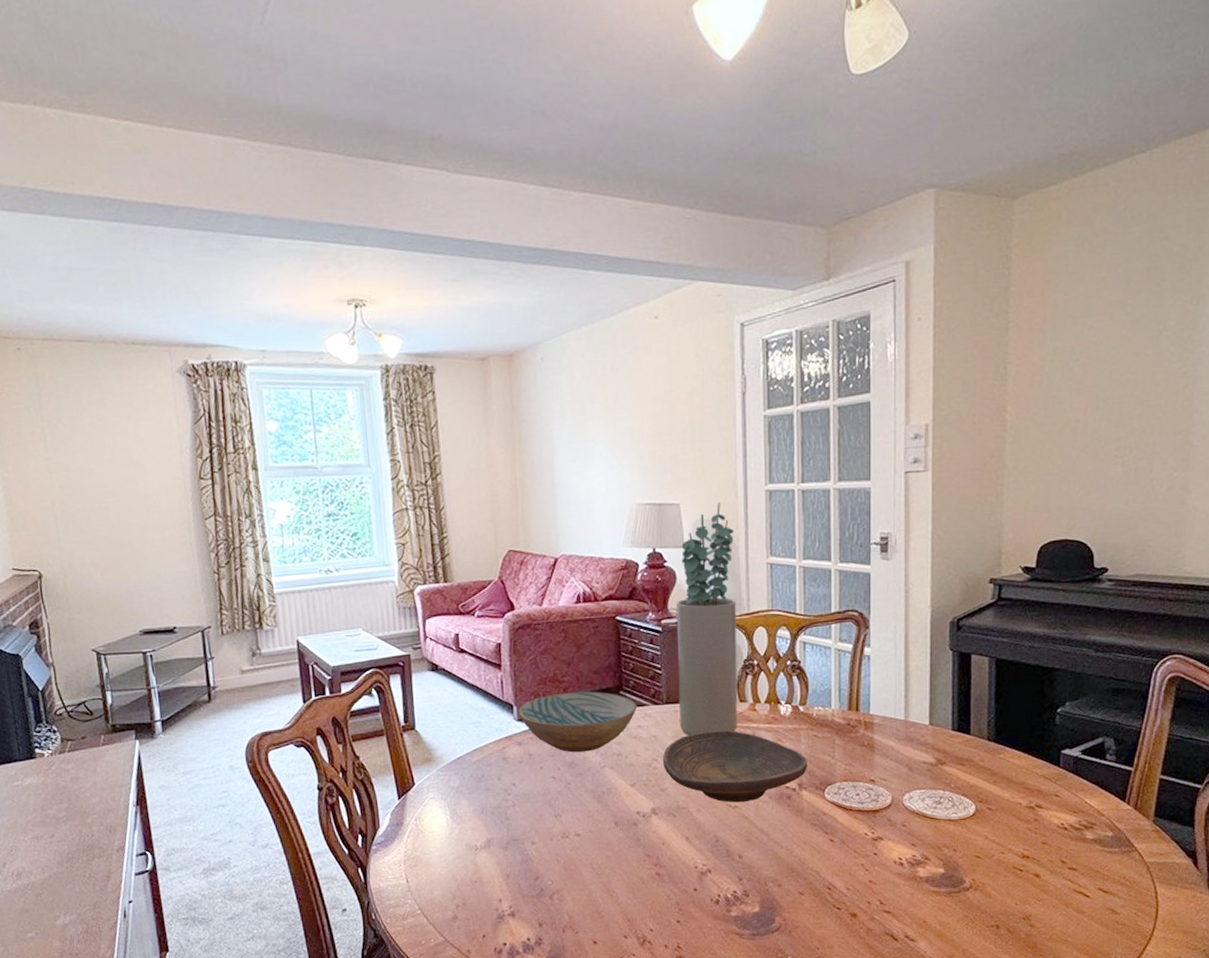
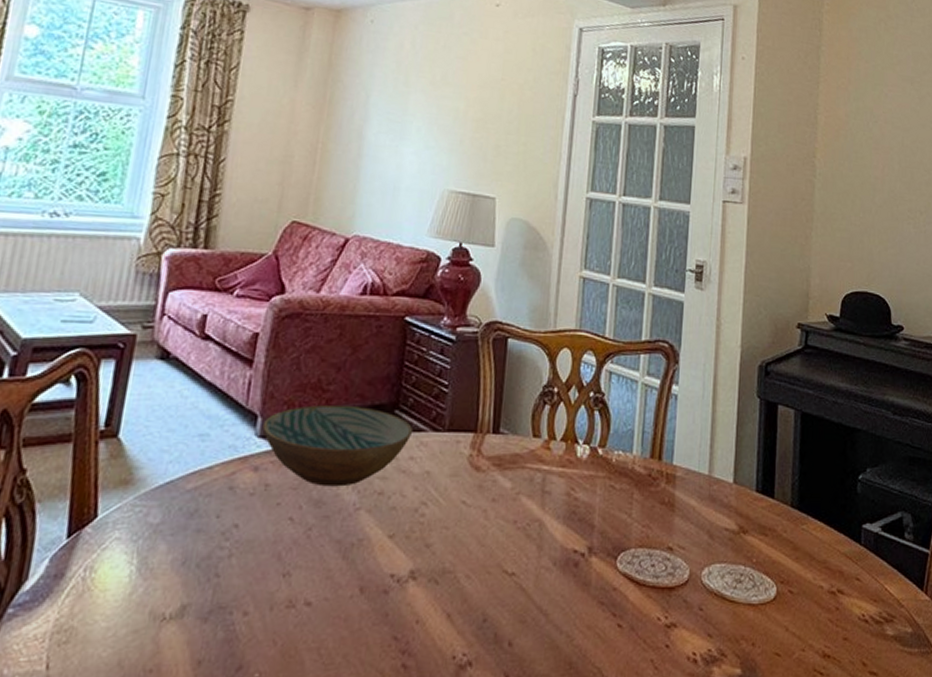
decorative bowl: present [662,729,807,803] -> none [432,470,601,569]
vase: present [675,503,738,735] -> none [460,203,550,474]

